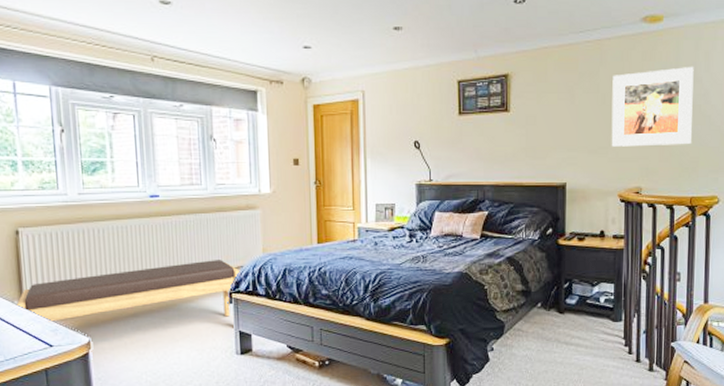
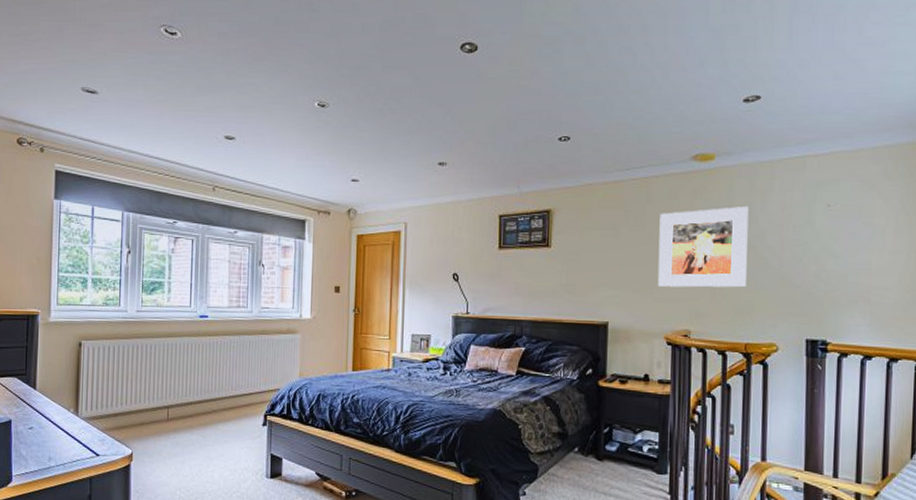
bench: present [17,260,239,322] -> none [72,381,276,439]

